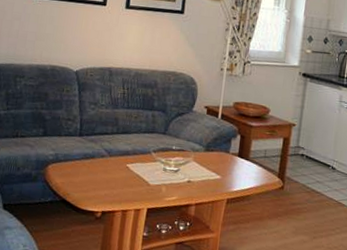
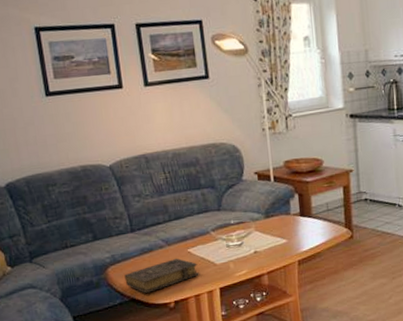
book: none [61,170,133,197] -> present [124,258,200,293]

